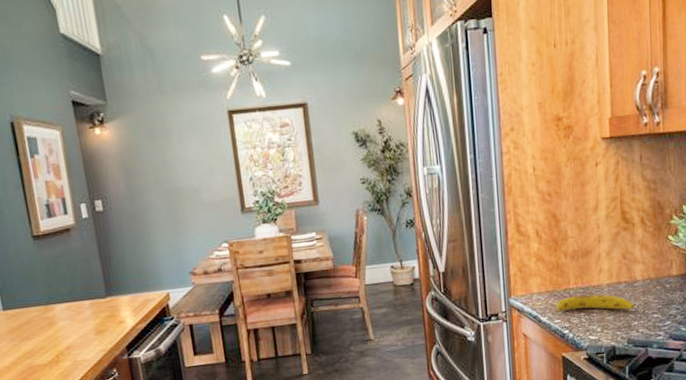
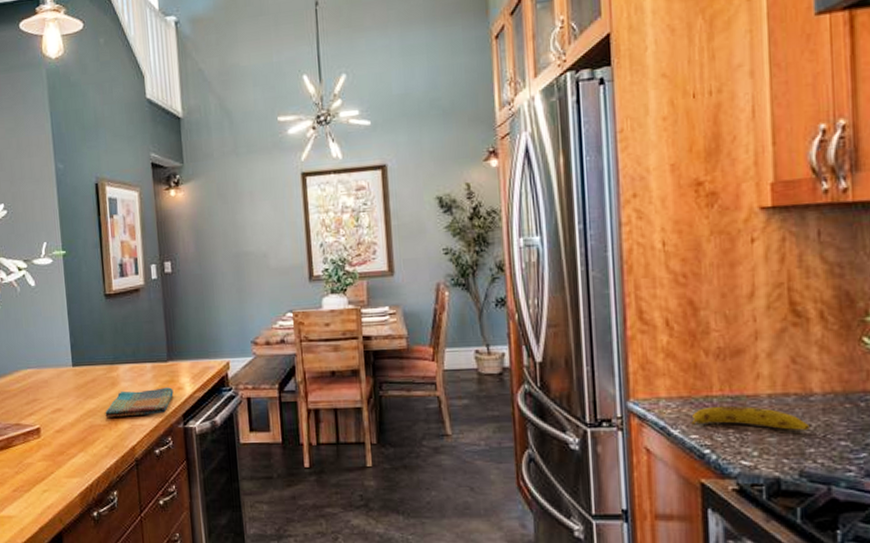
dish towel: none [43,322,115,357] -> present [105,387,174,418]

